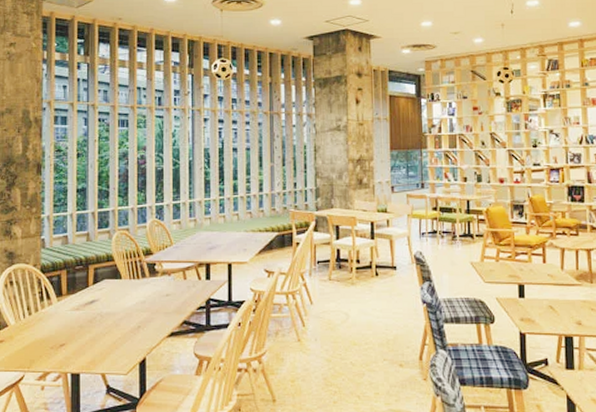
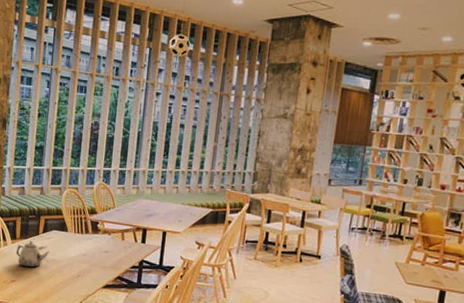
teapot: none [64,295,103,327] -> present [16,241,50,268]

